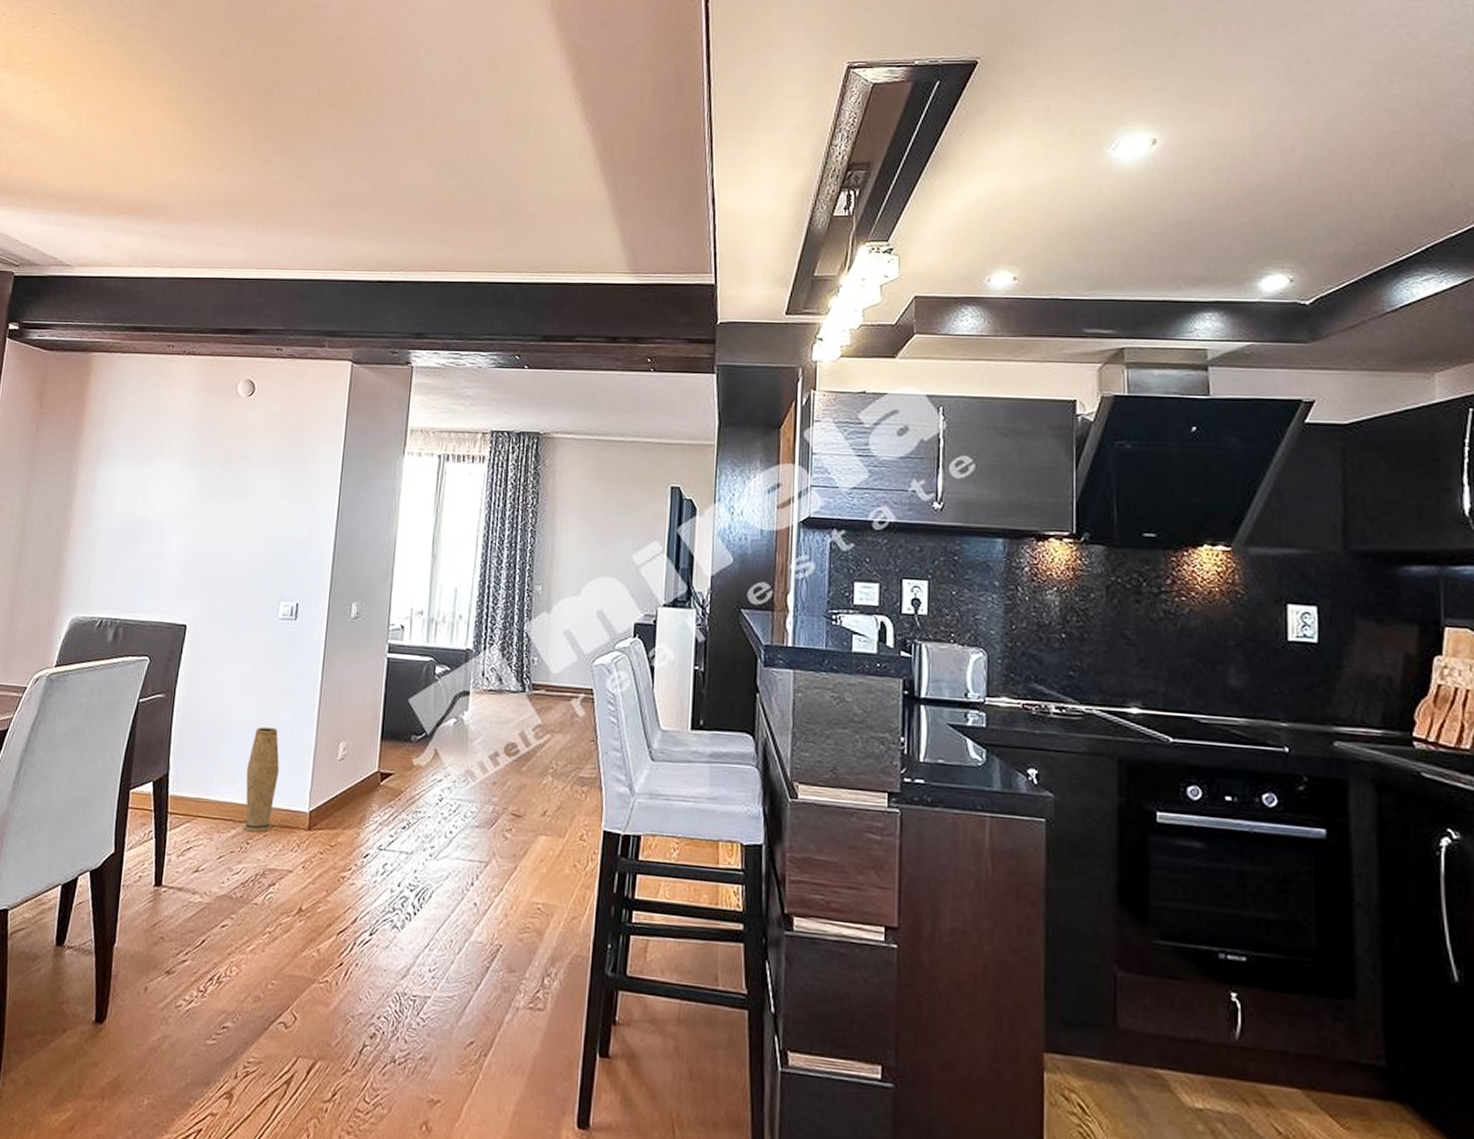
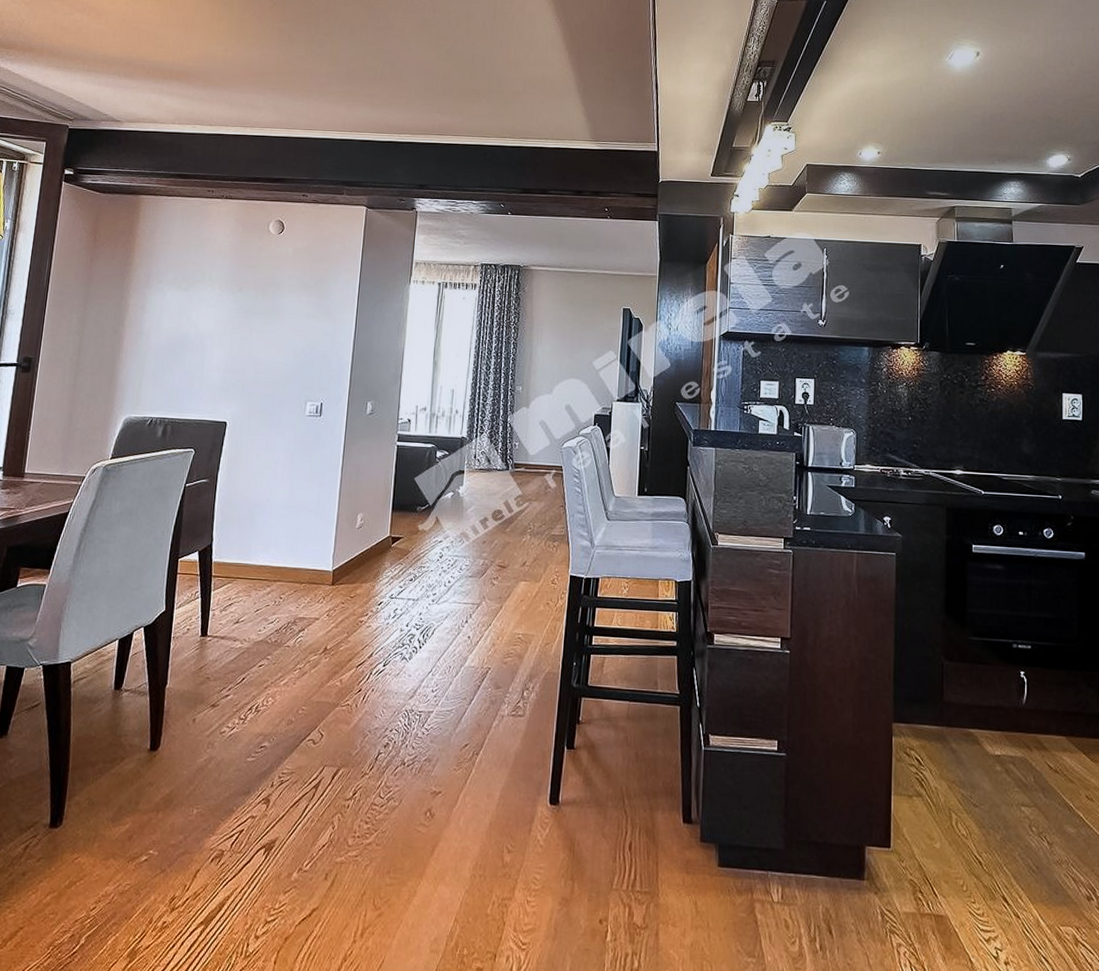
vase: present [244,726,280,833] -> none [277,503,308,589]

